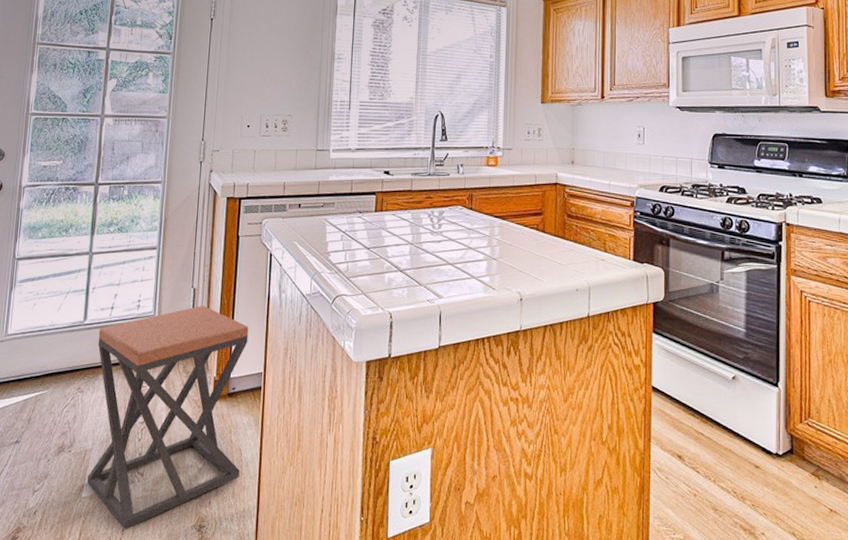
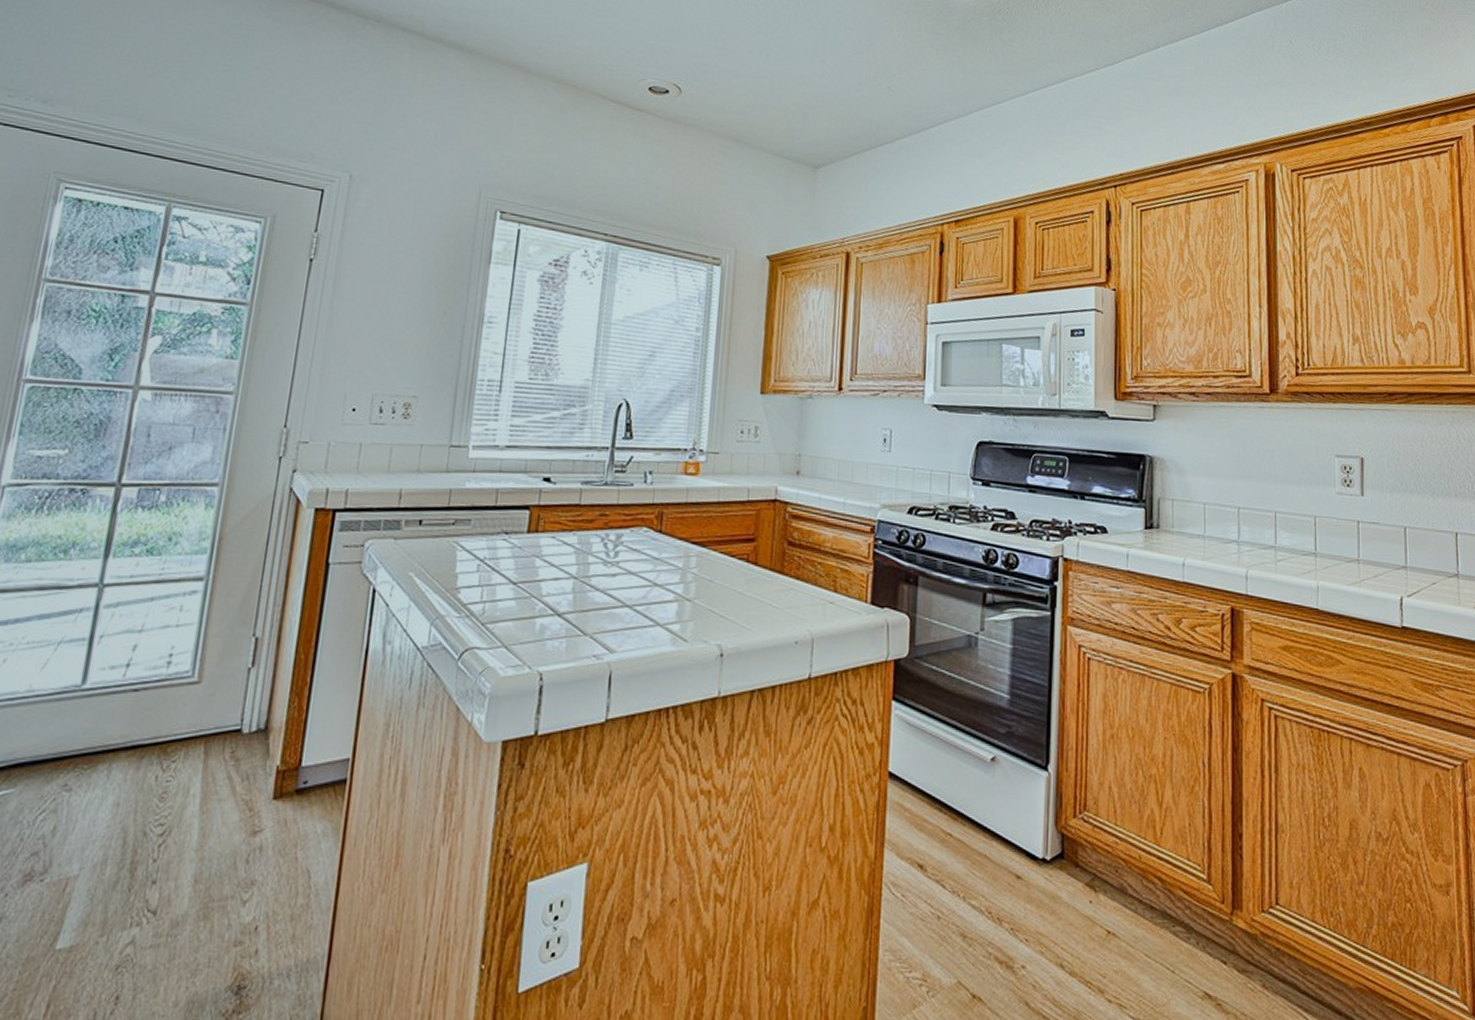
stool: present [87,305,249,530] -> none [66,661,334,997]

